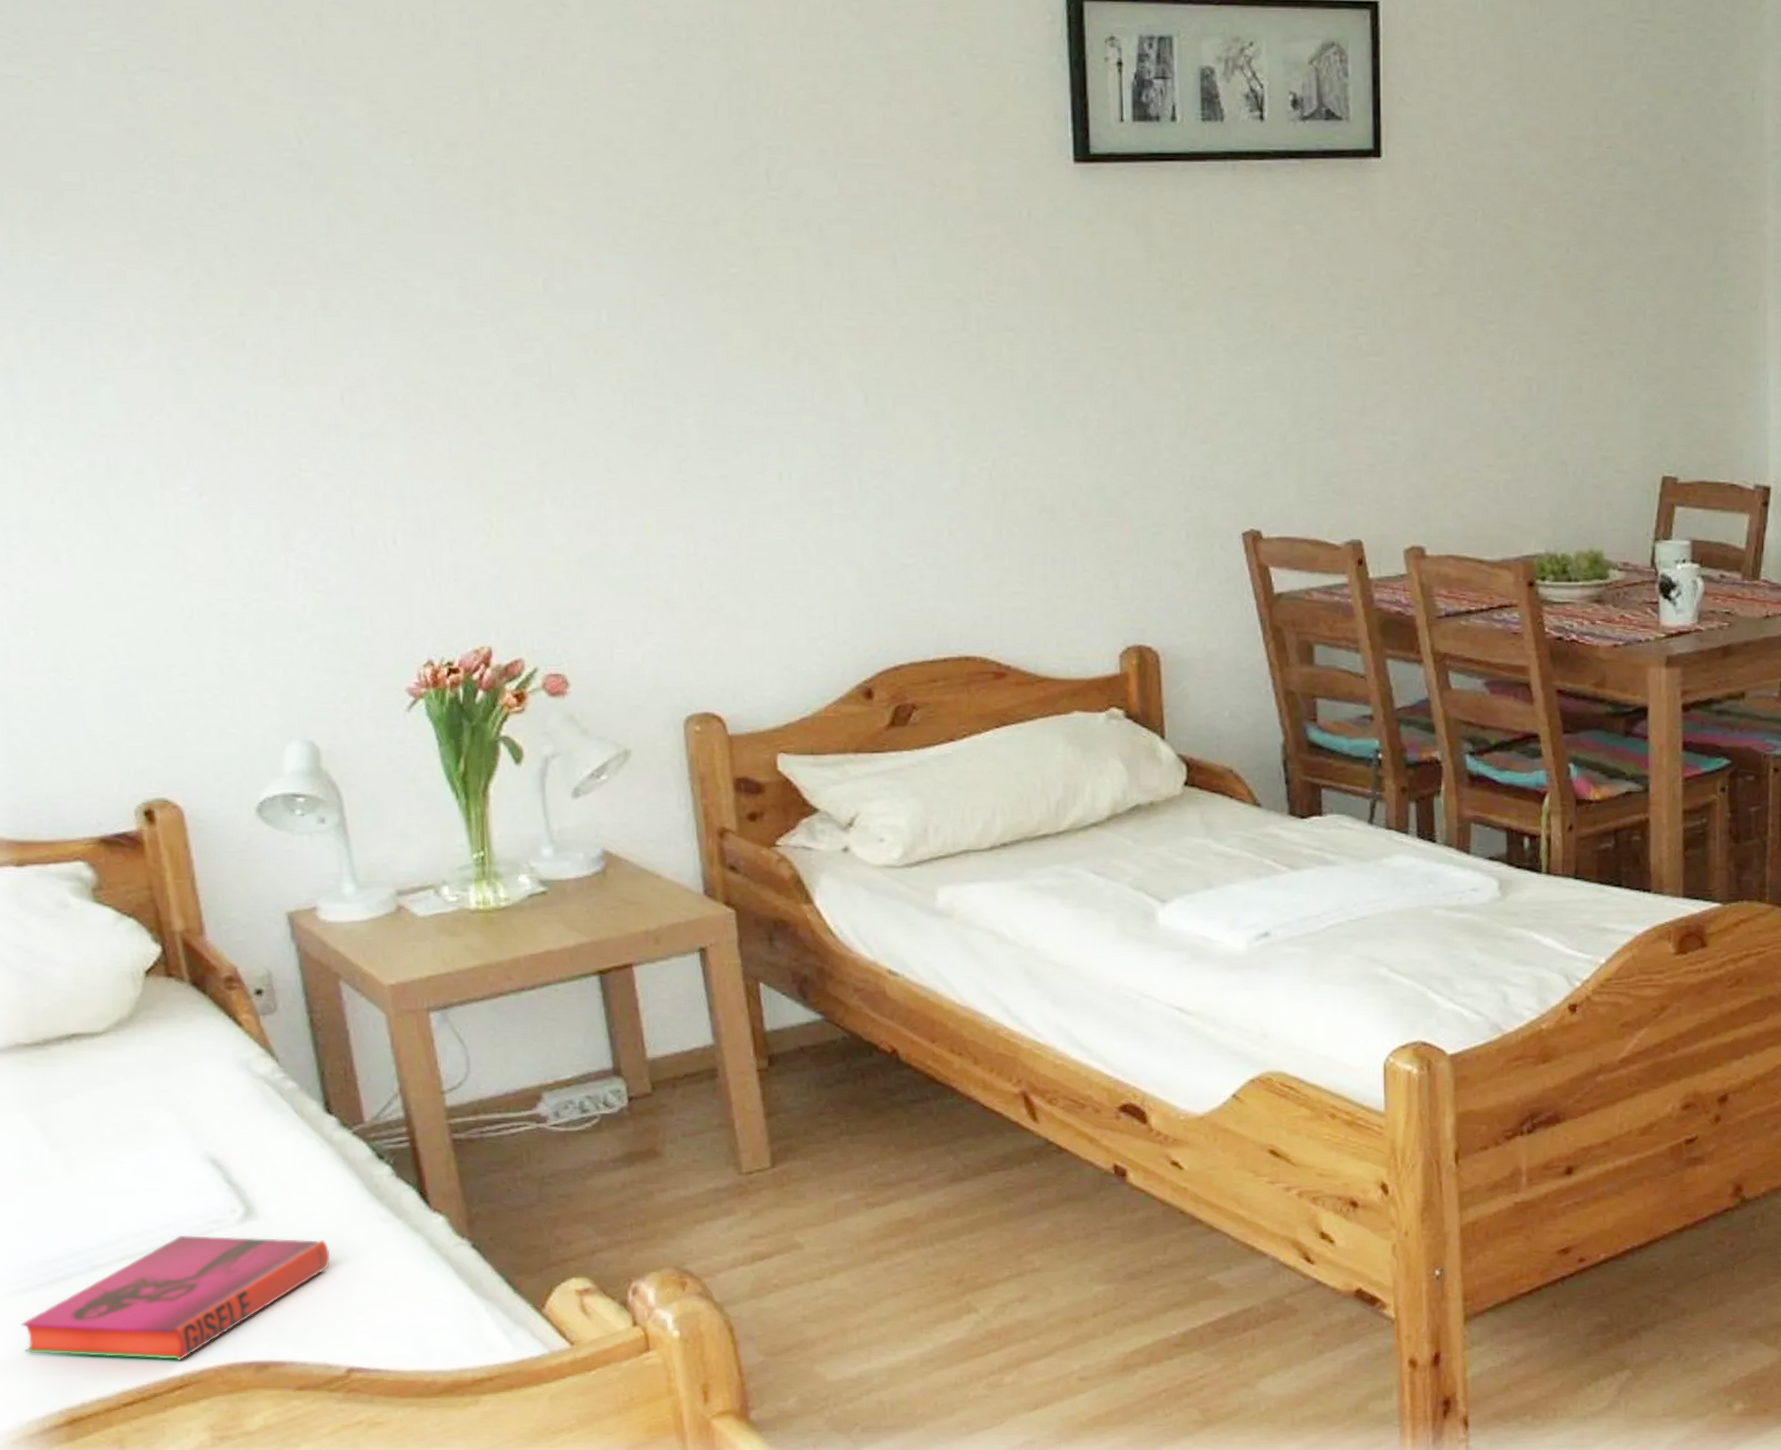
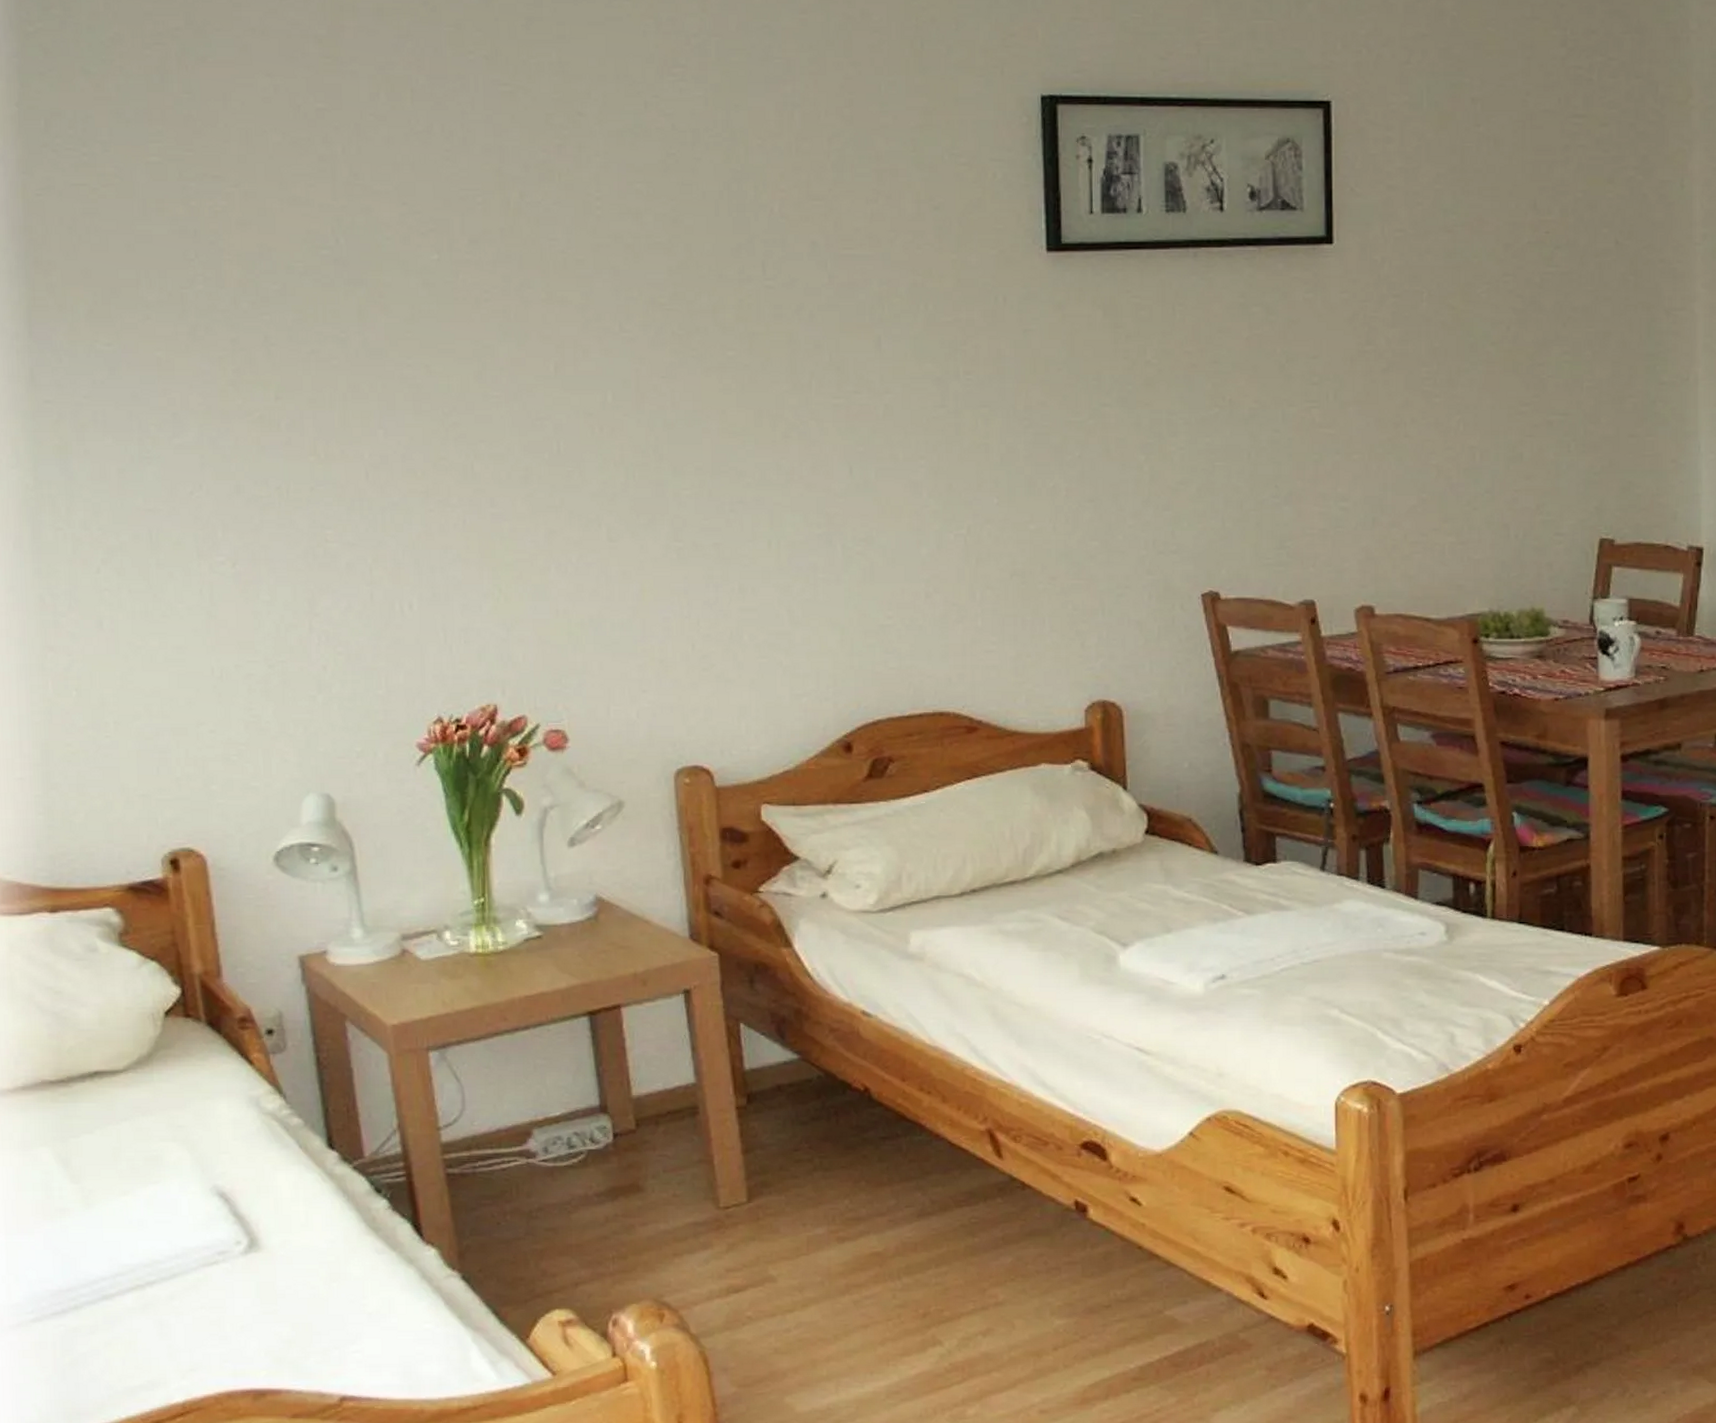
hardback book: present [20,1235,331,1361] -> none [34,1265,328,1389]

